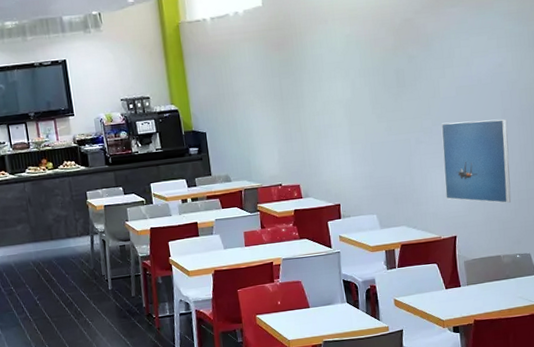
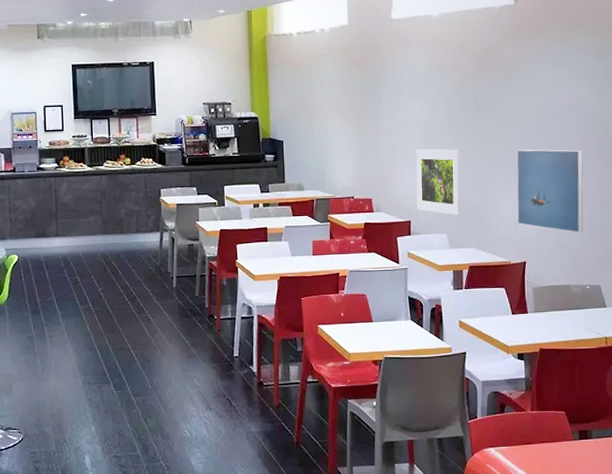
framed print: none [341,127,389,196] -> present [416,148,461,216]

